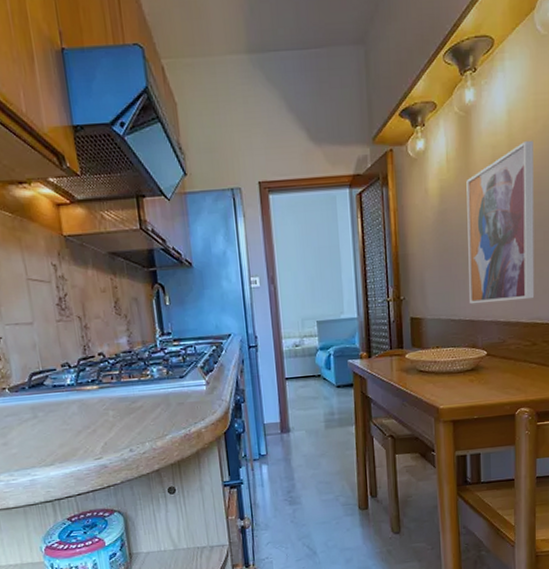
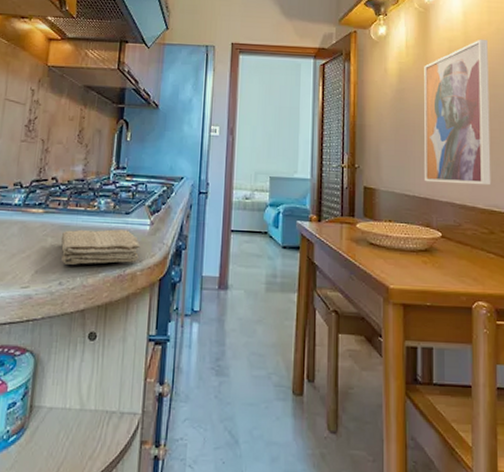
washcloth: none [121,393,201,433] -> present [61,229,141,265]

